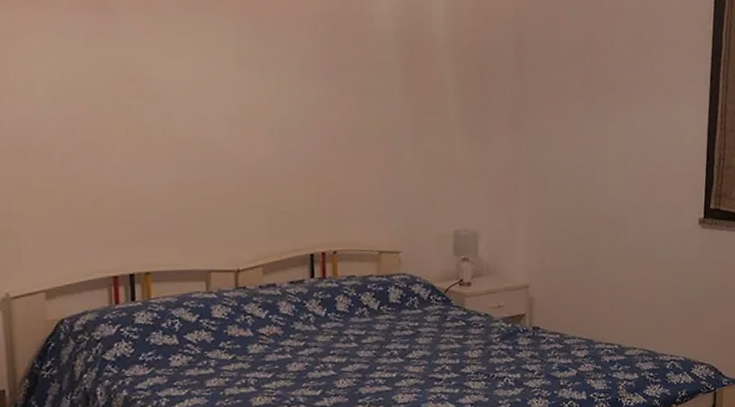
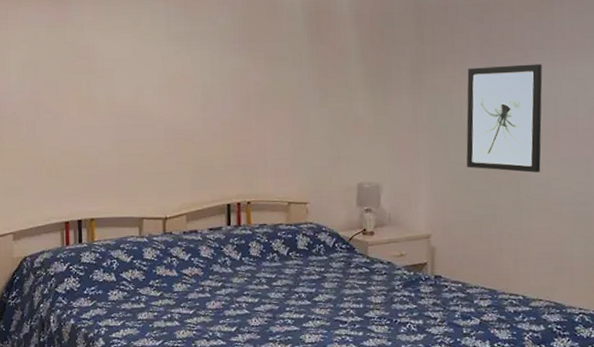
wall art: none [566,107,641,219] -> present [466,64,543,173]

